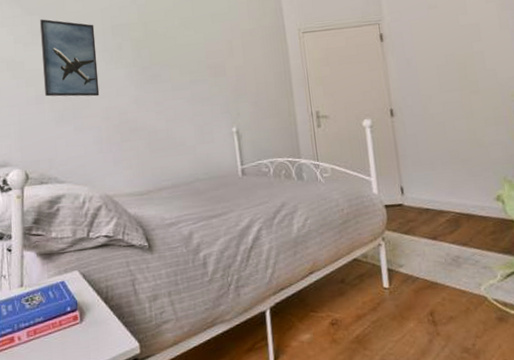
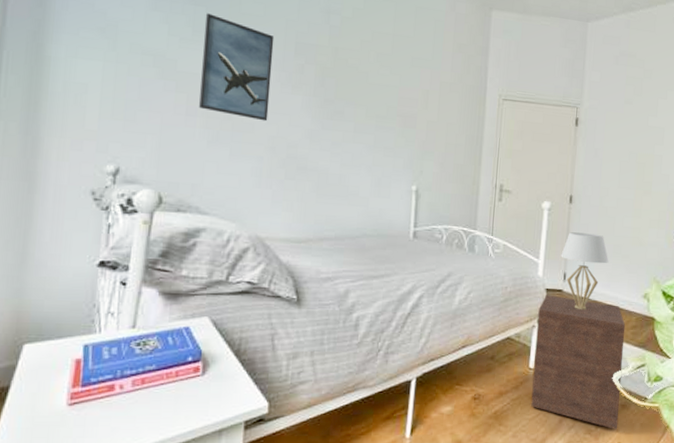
nightstand: none [381,210,500,347] -> present [531,295,626,430]
table lamp: none [393,142,448,222] -> present [561,232,609,309]

